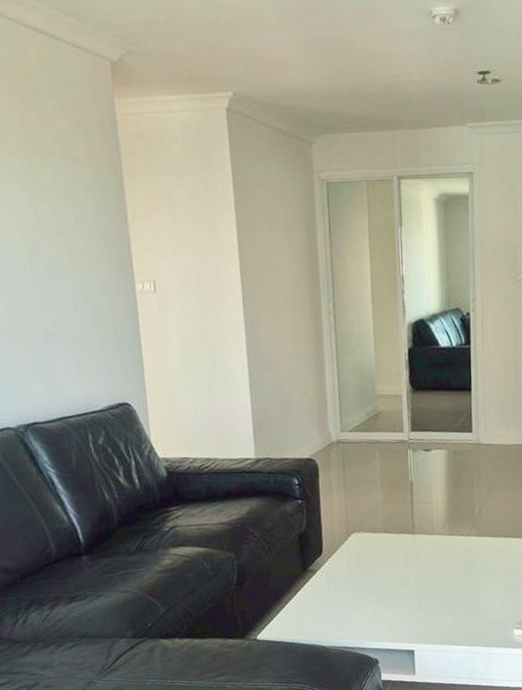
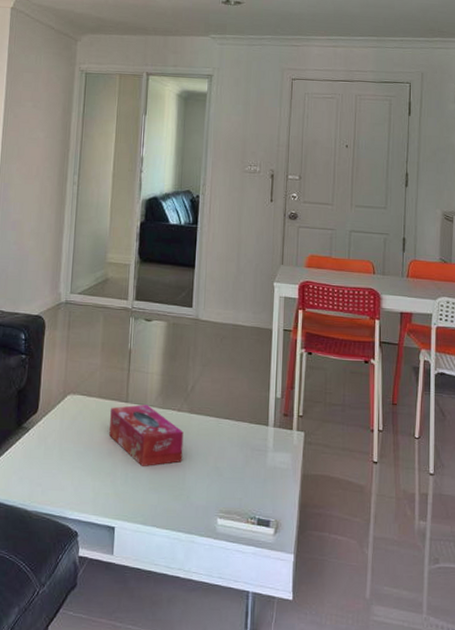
tissue box: none [398,534,475,592] -> present [109,404,184,466]

